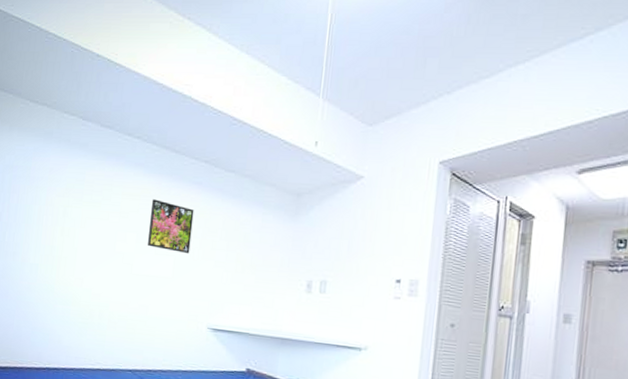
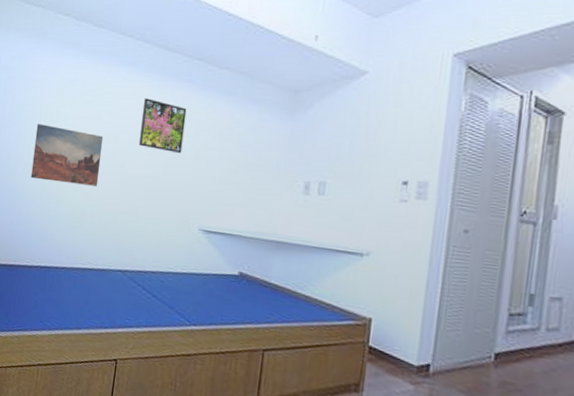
wall art: none [37,224,112,287] -> present [31,124,104,186]

